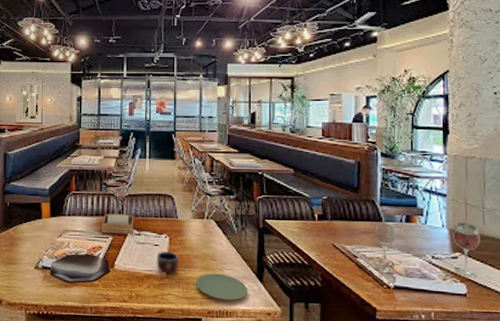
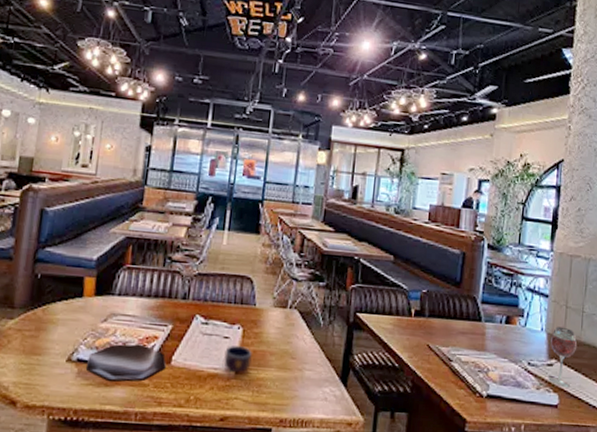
napkin holder: present [101,213,134,235] -> none [159,295,203,323]
plate: present [196,273,248,301] -> none [269,374,329,408]
wineglass: present [373,222,396,276] -> none [468,322,495,383]

